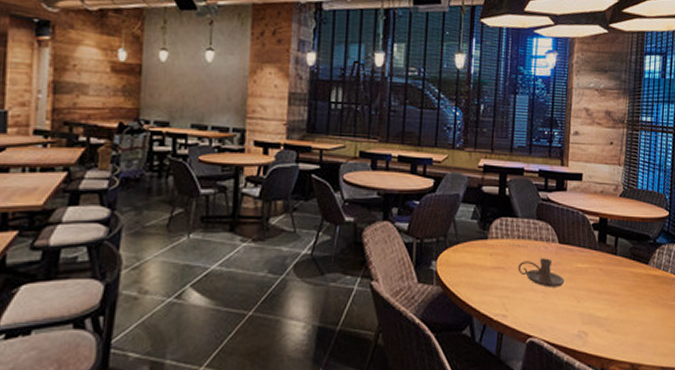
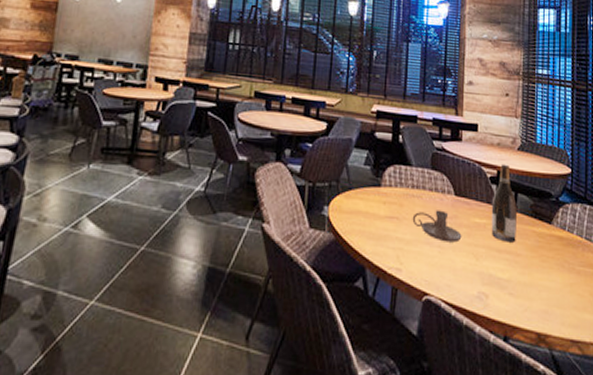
wine bottle: none [592,210,617,284] -> present [491,163,517,242]

